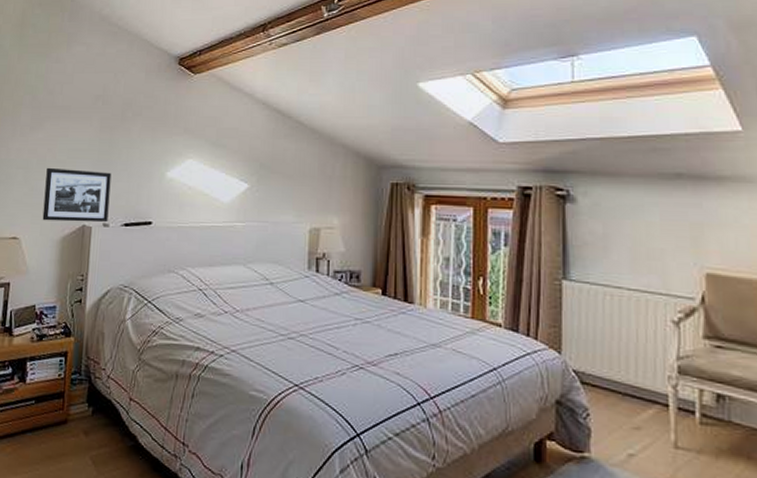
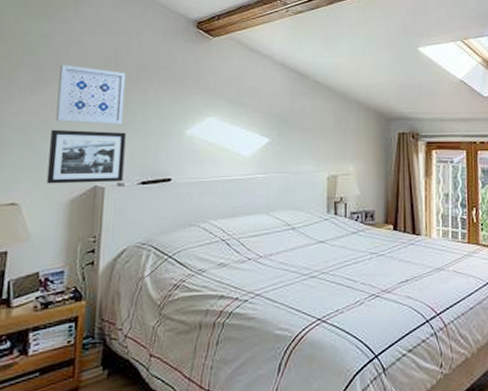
wall art: none [50,103,112,164] -> present [55,64,126,124]

